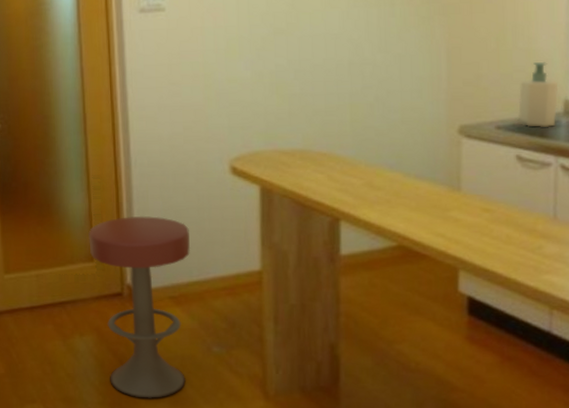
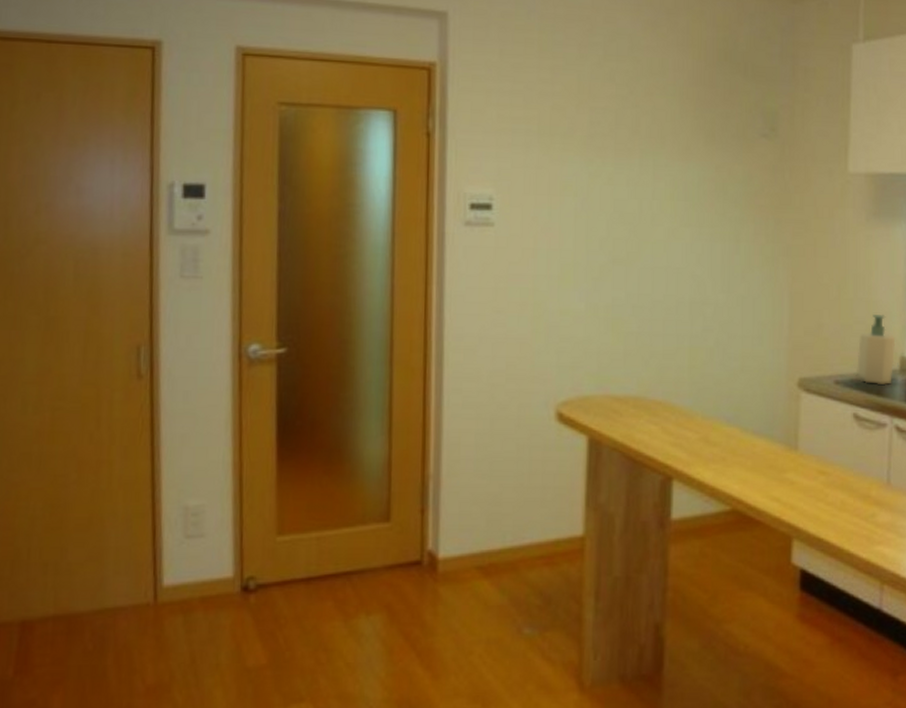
bar stool: present [88,215,191,398] -> none [385,466,506,693]

